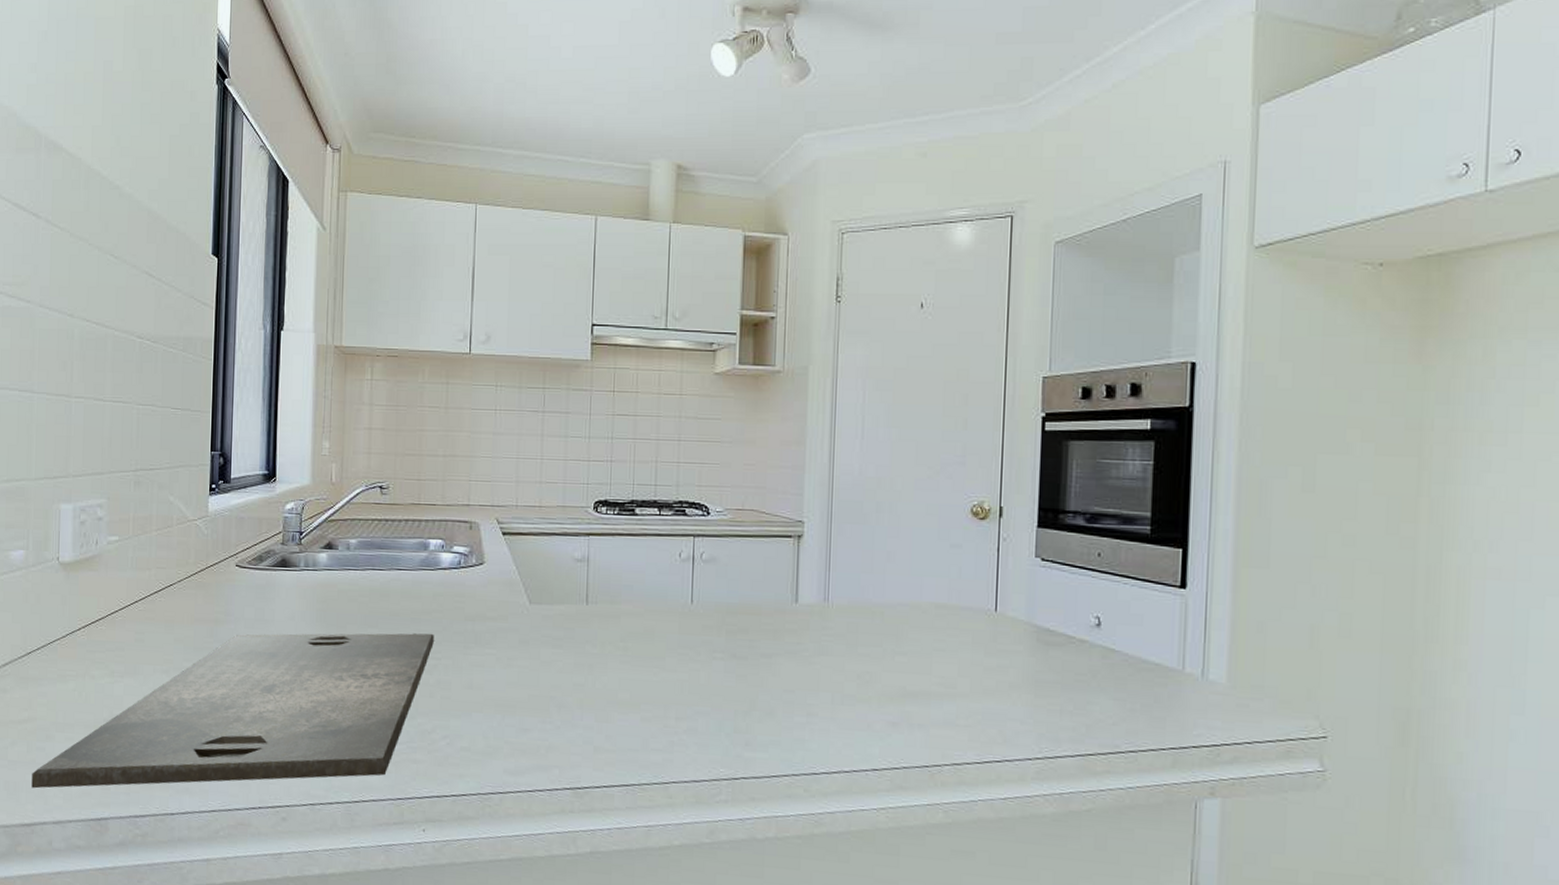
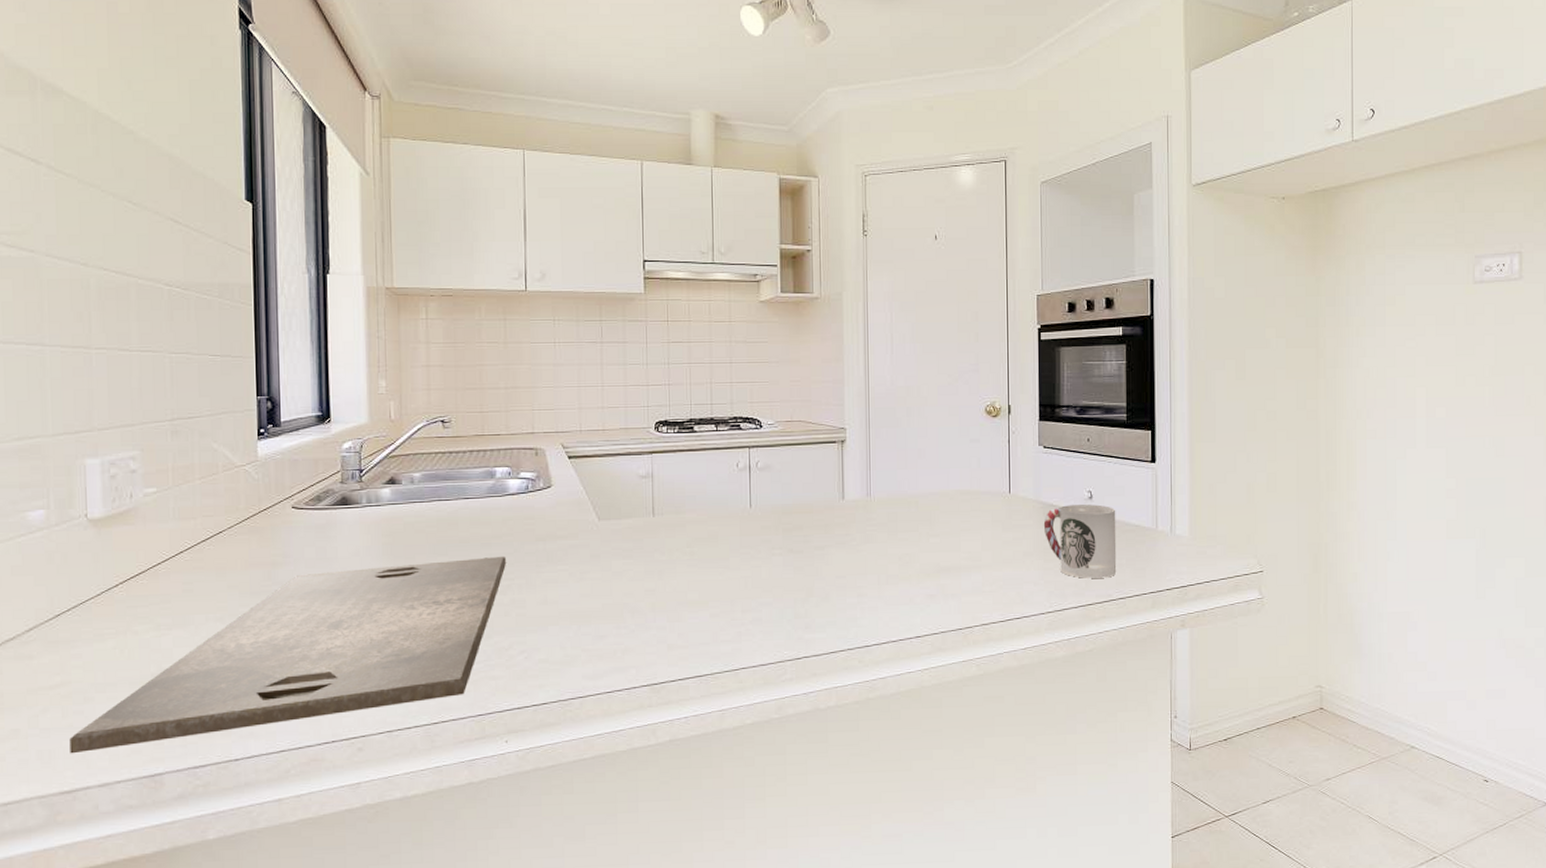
cup: none [1036,631,1131,725] -> present [1043,504,1117,578]

